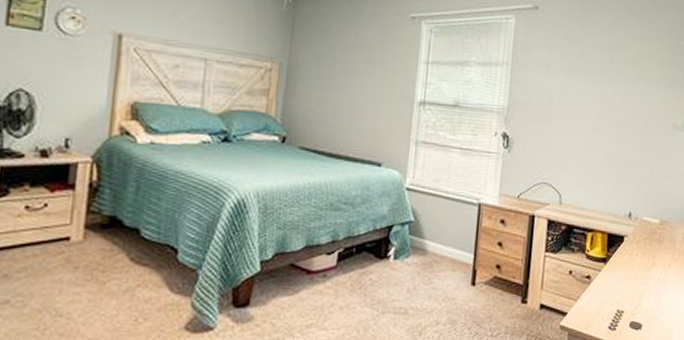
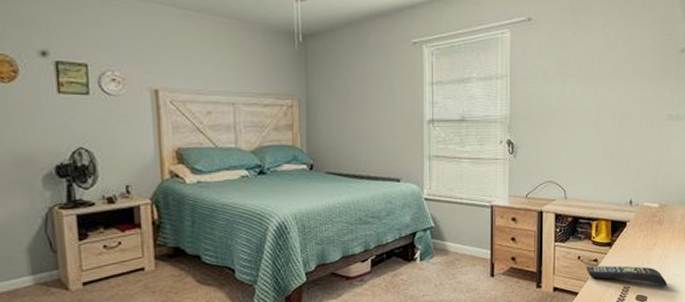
remote control: none [577,282,665,314] -> present [586,265,668,287]

